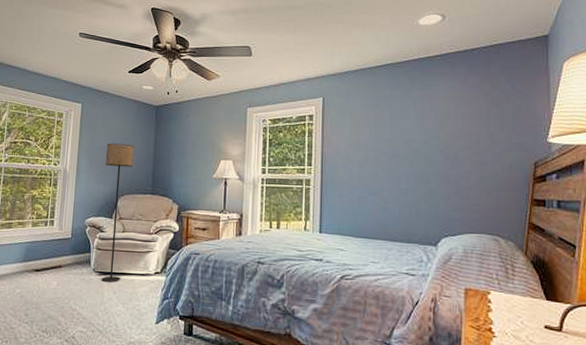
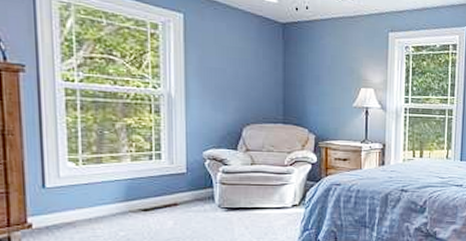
floor lamp: present [101,143,135,282] -> none [222,64,259,218]

